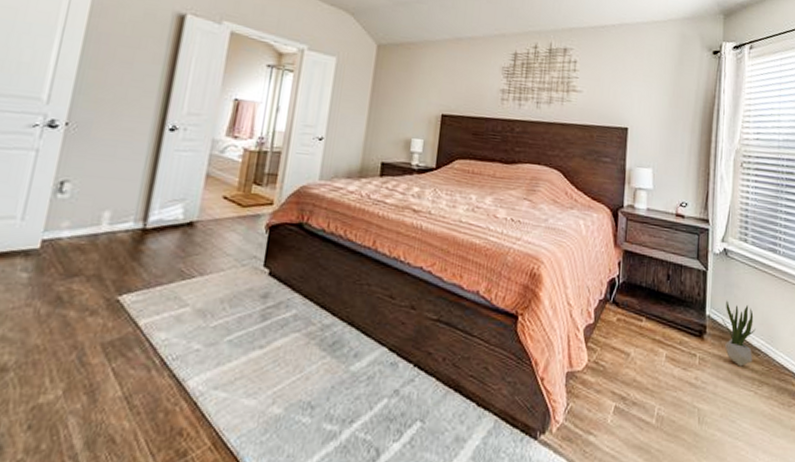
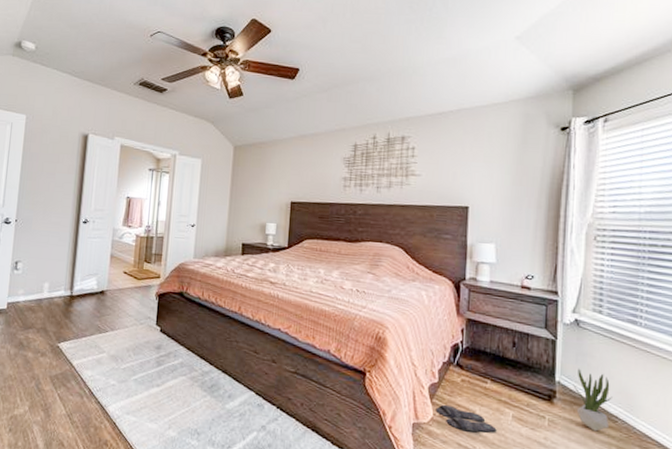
slippers: none [590,348,651,378] -> present [435,404,497,433]

